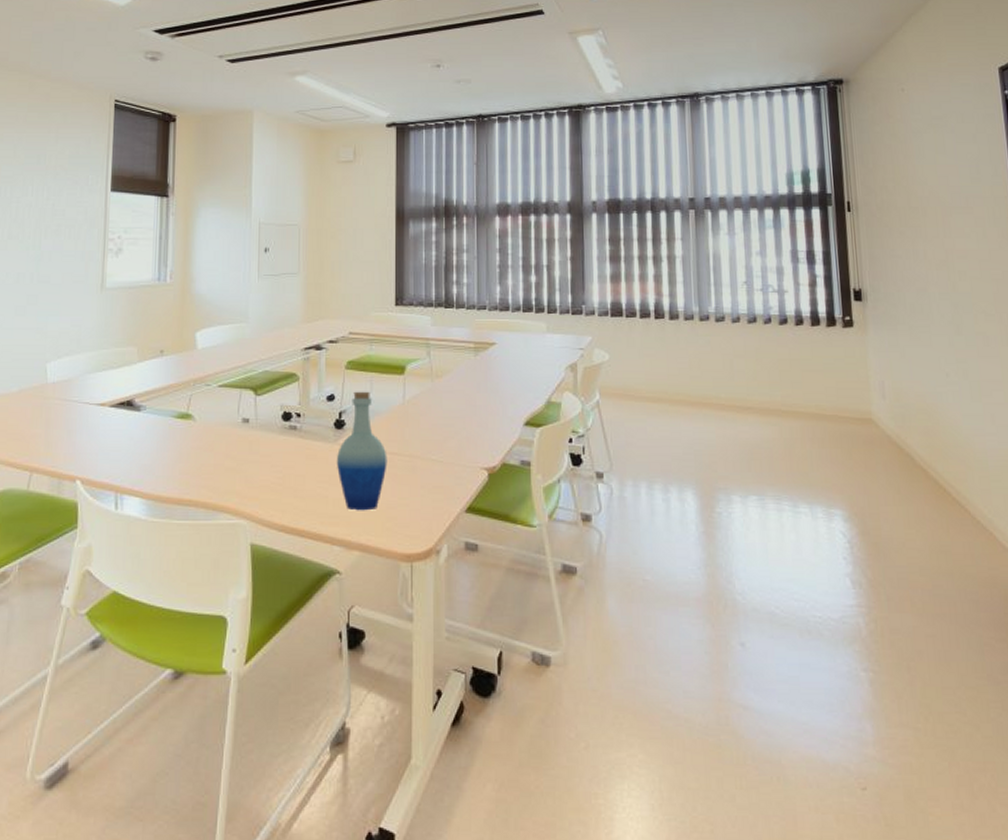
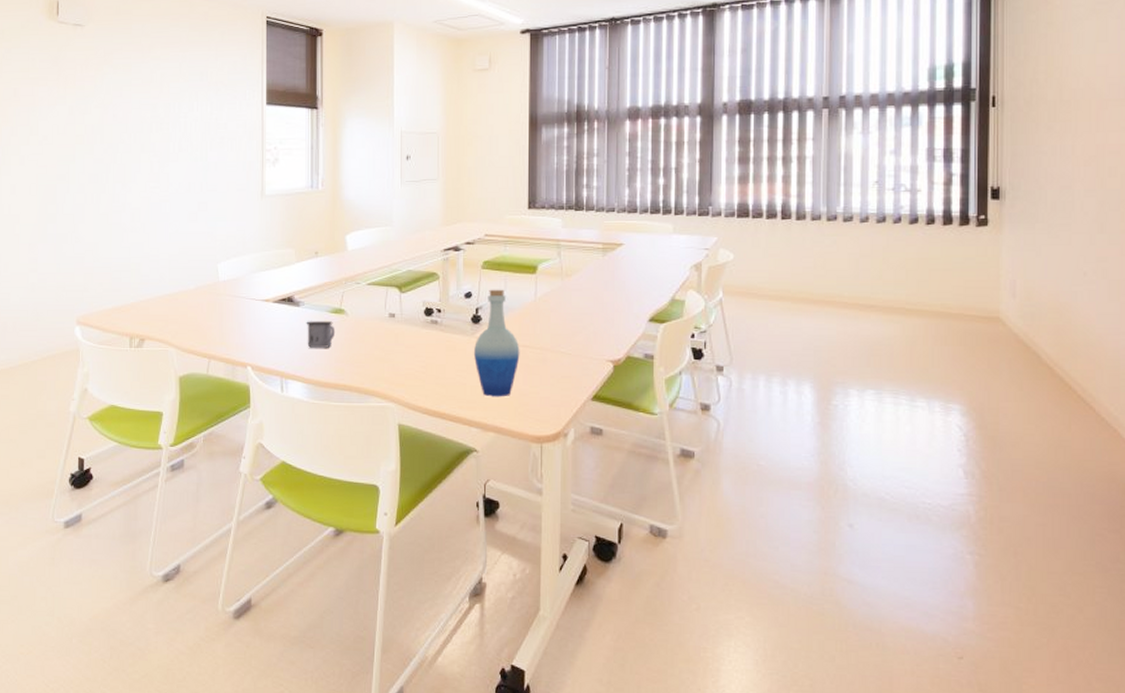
mug: none [147,427,181,458] -> present [306,321,336,348]

